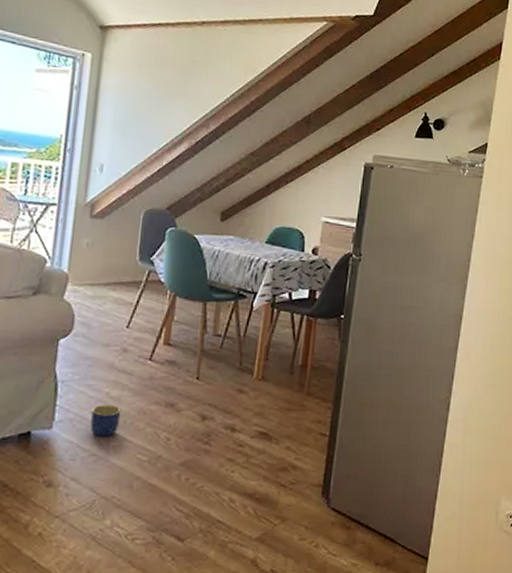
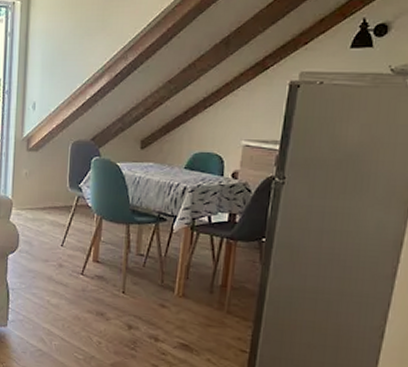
planter: present [90,405,122,437] -> none [36,310,60,337]

